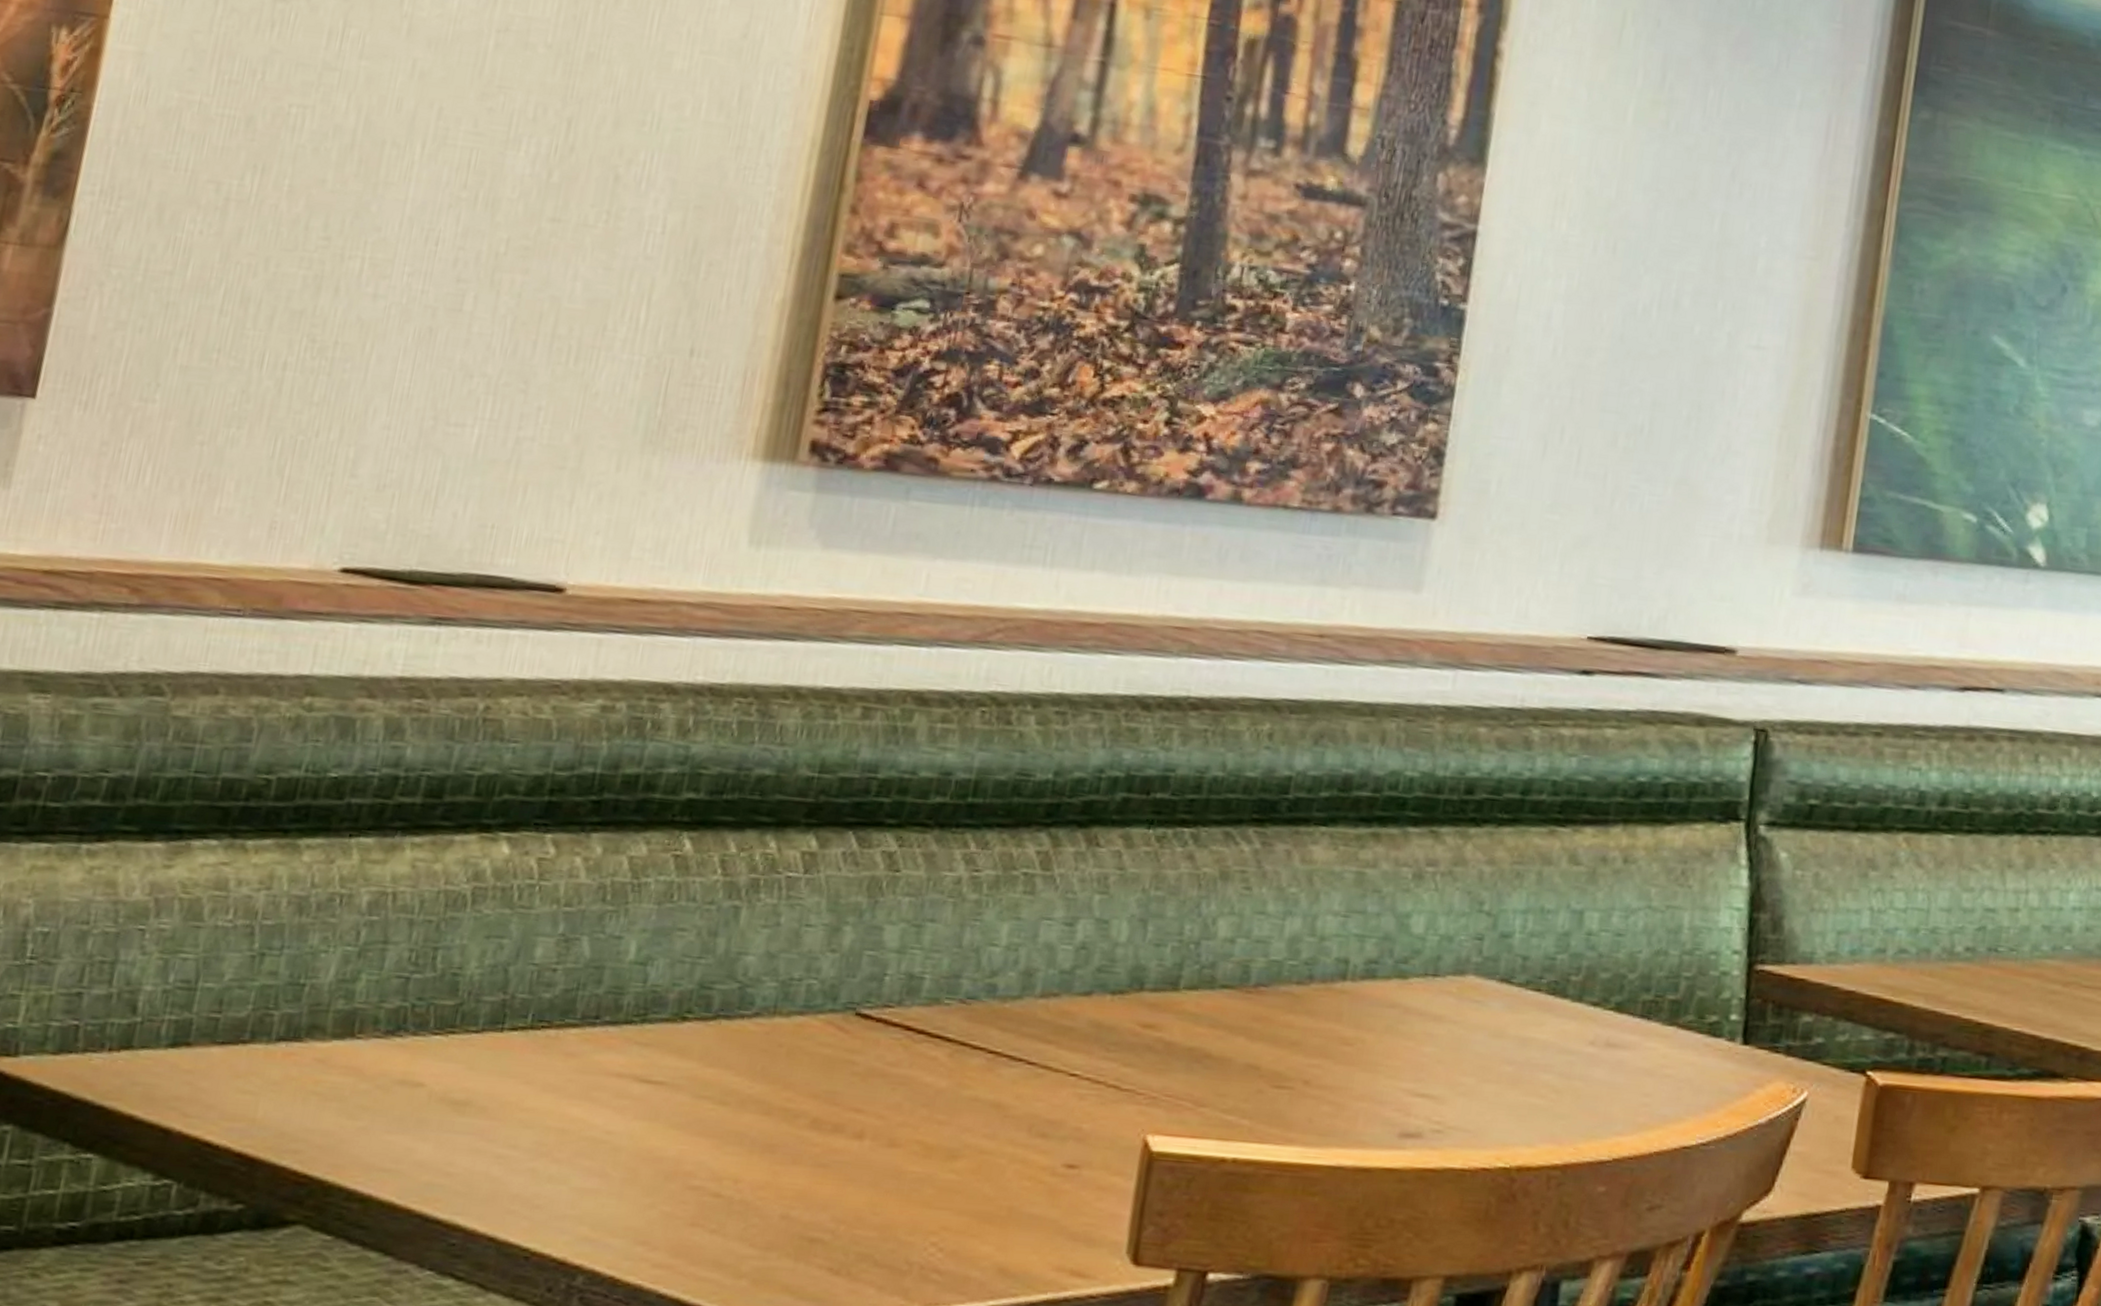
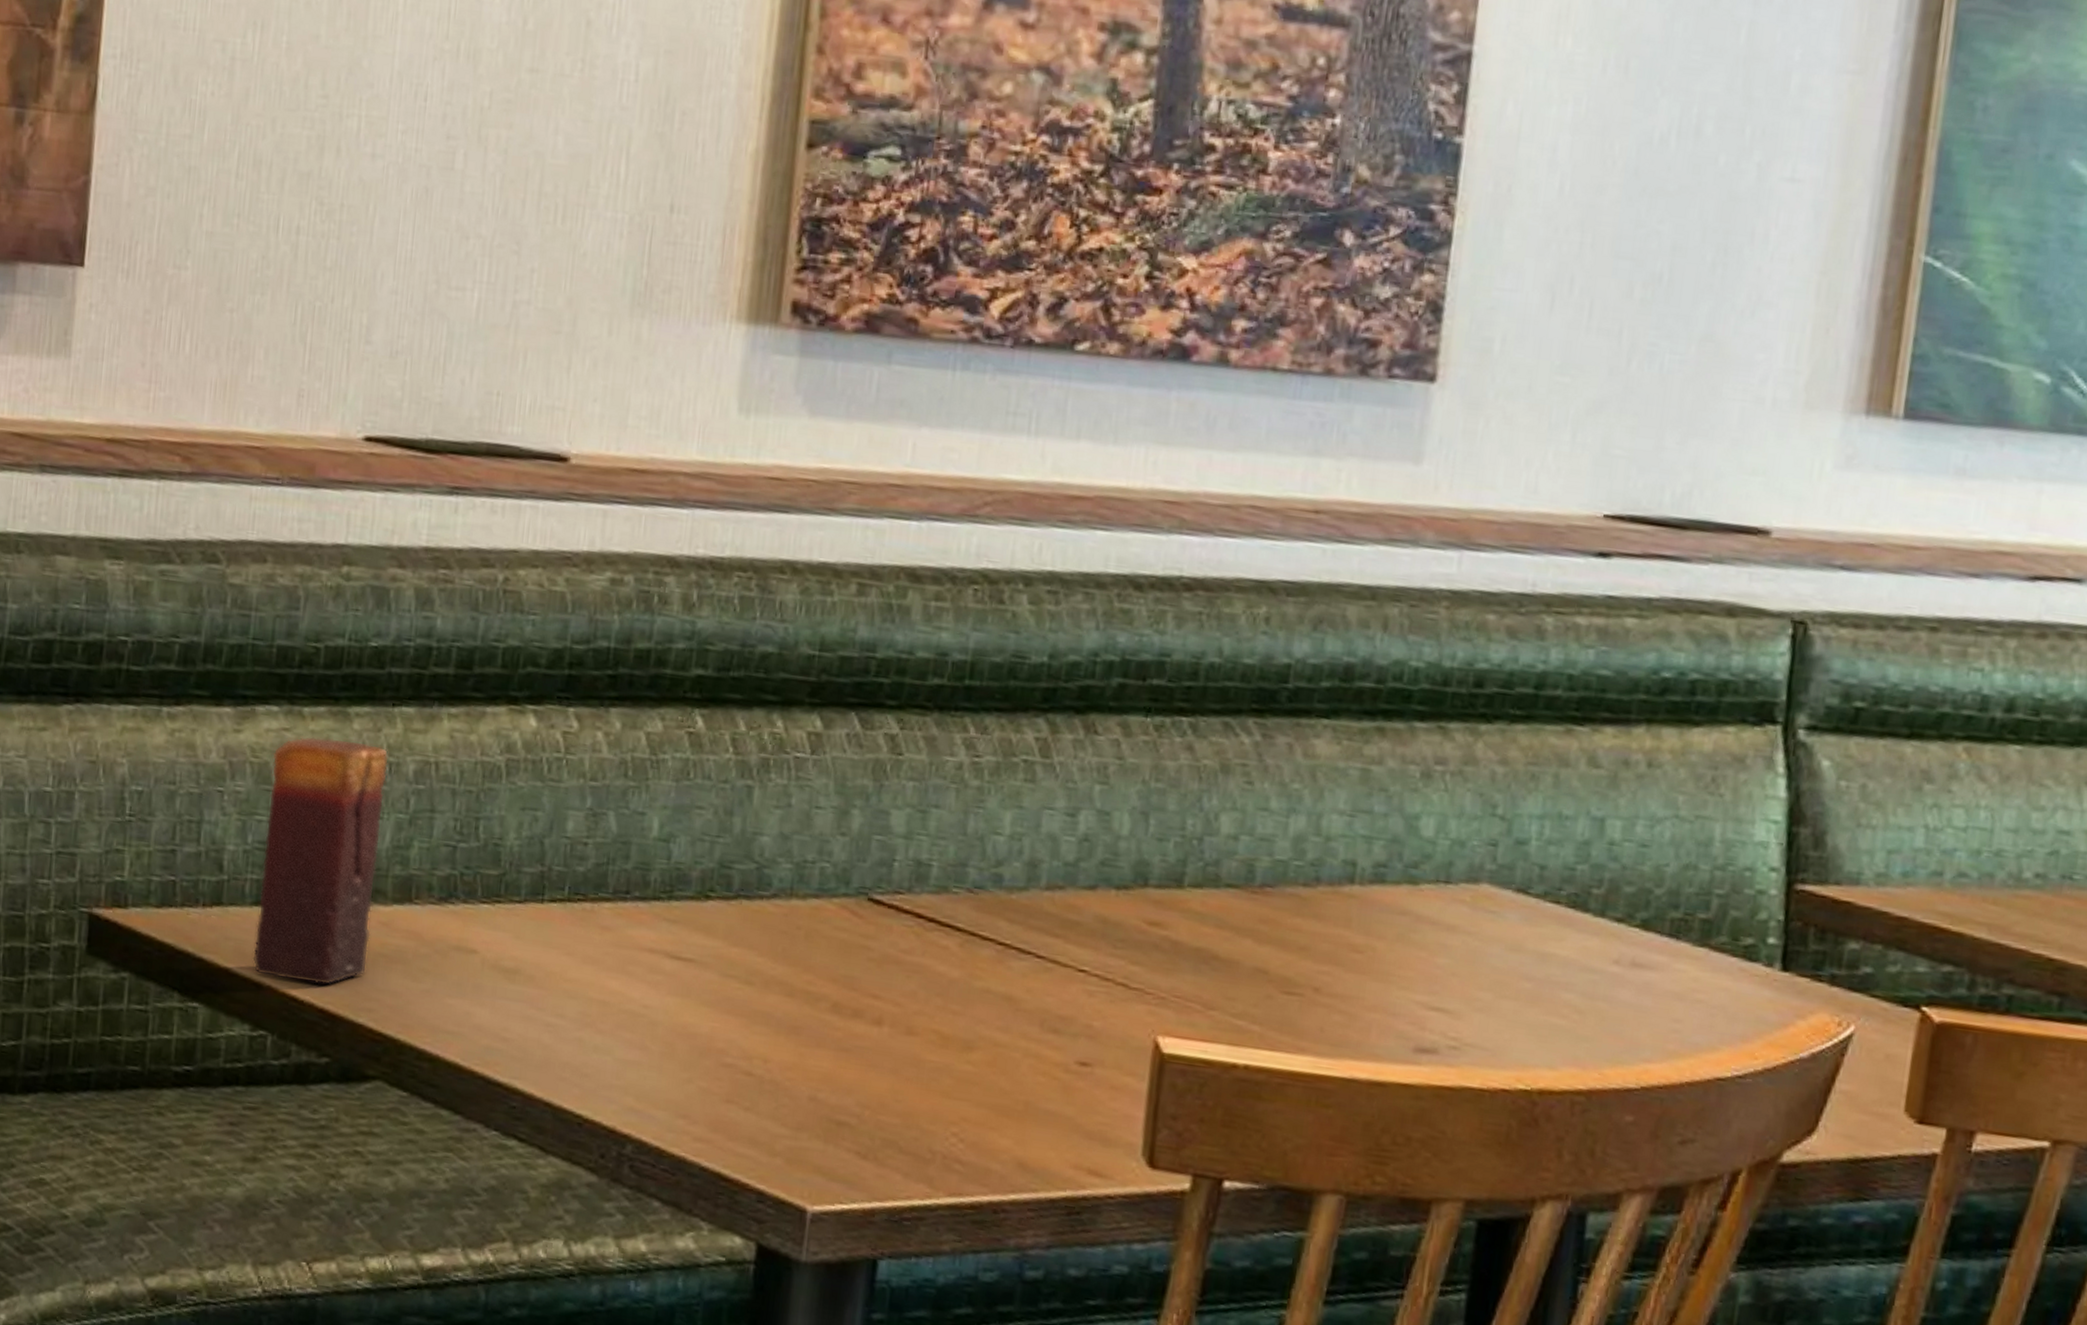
candle: none [162,869,341,1129] -> present [252,736,389,986]

